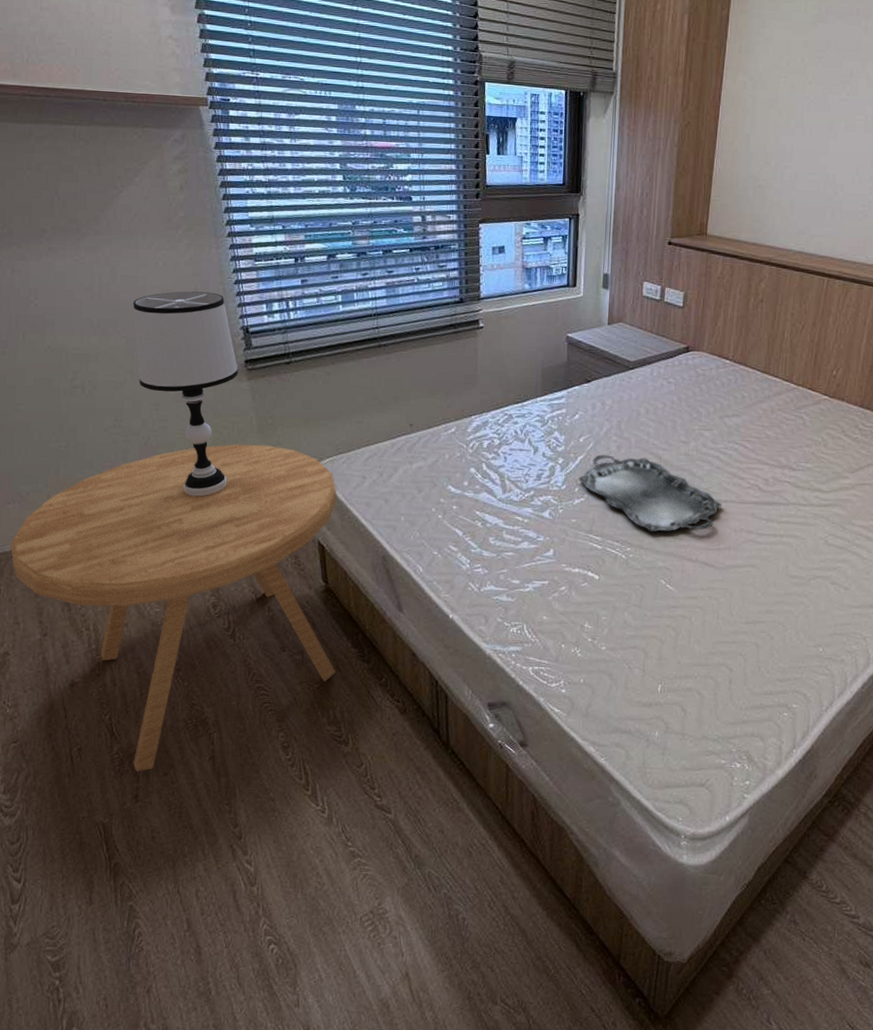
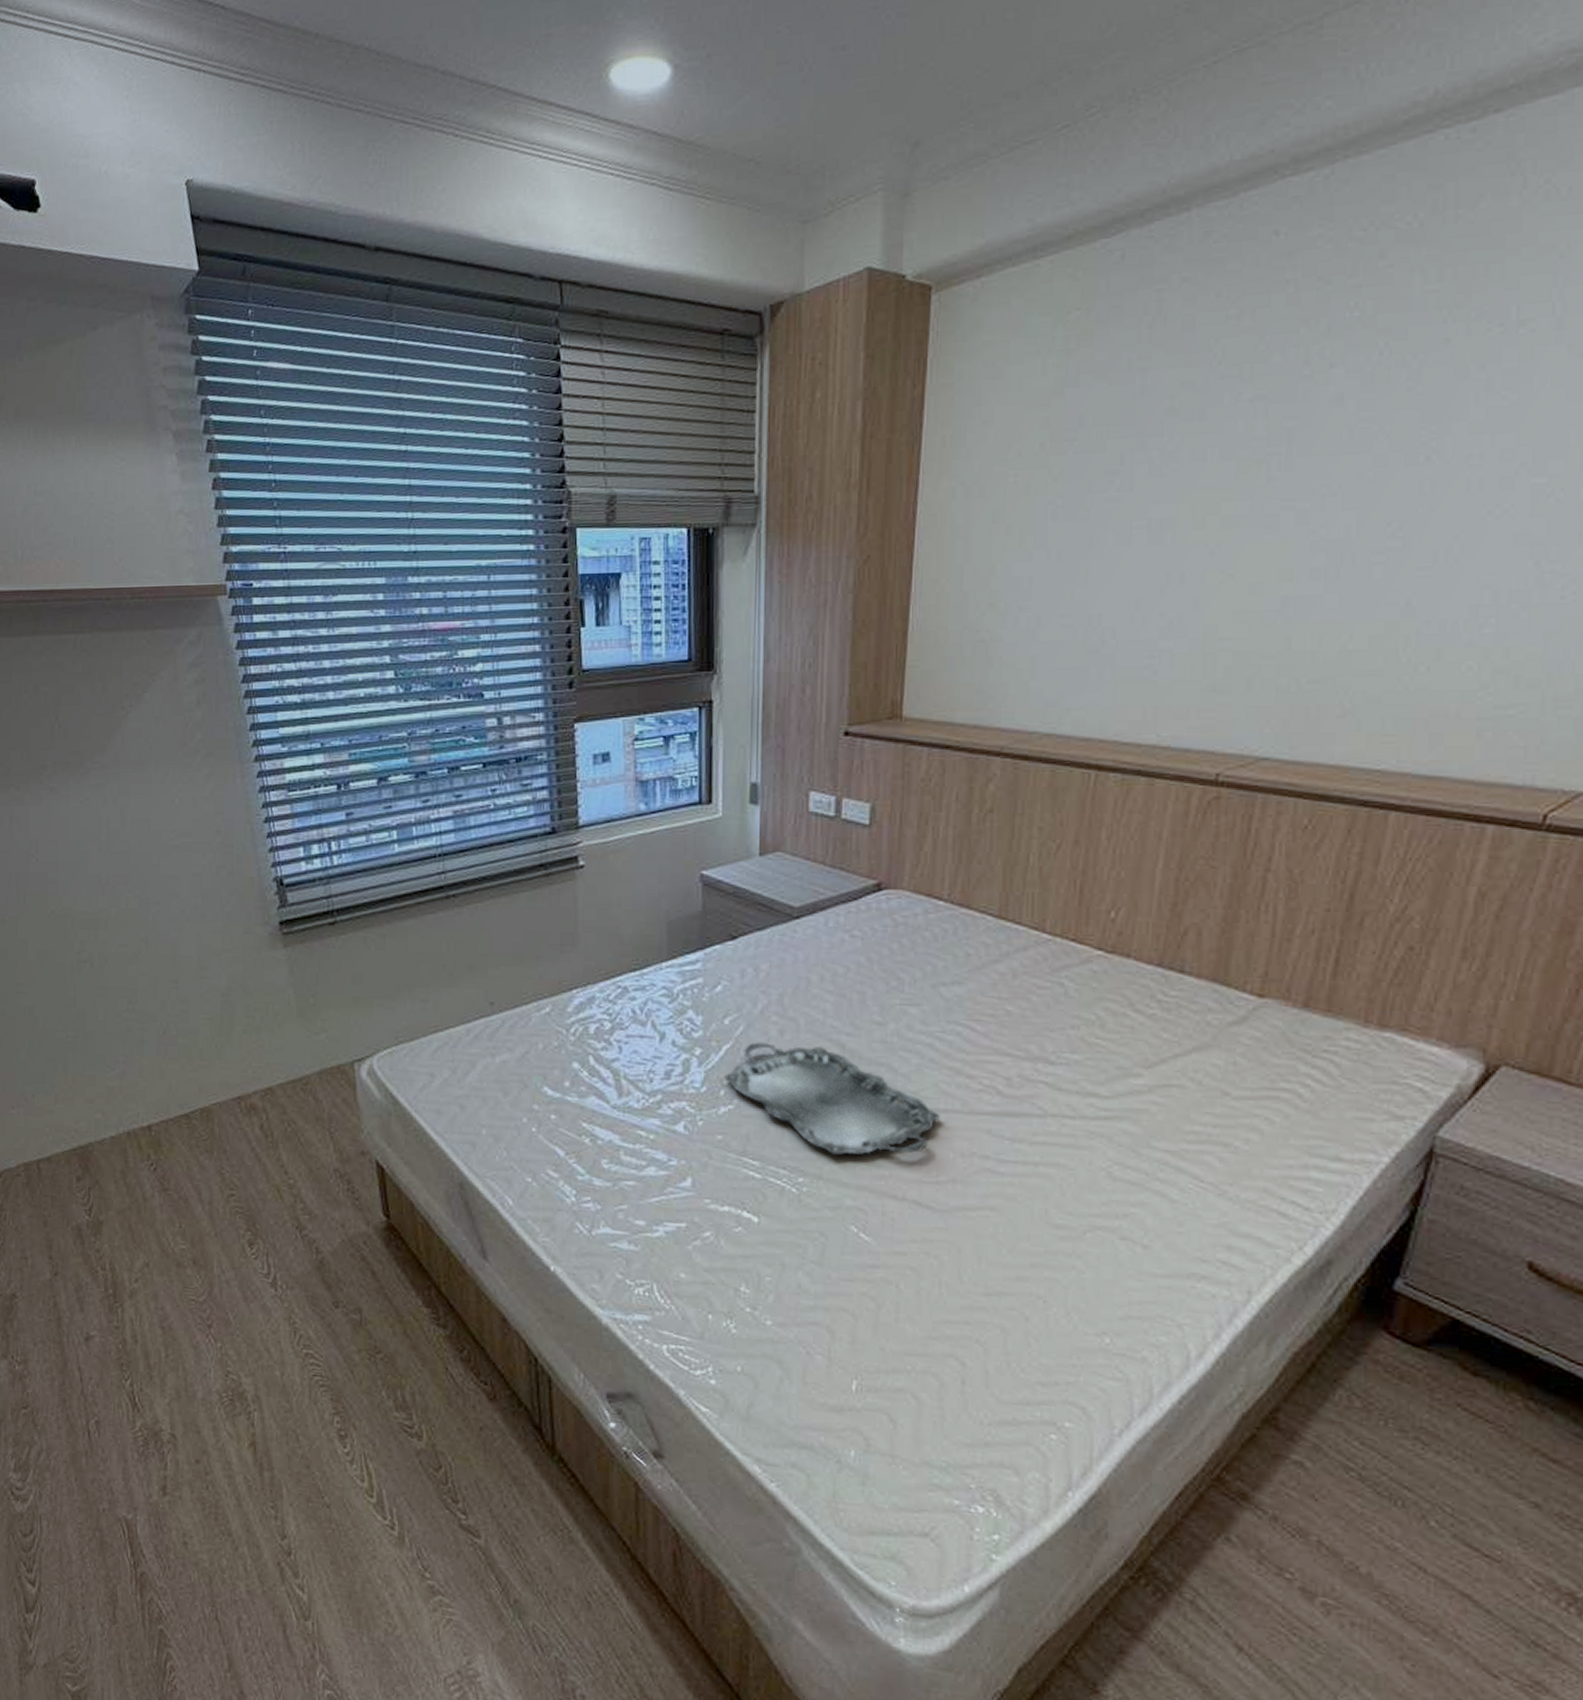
side table: present [10,444,337,772] -> none [15,1031,404,1456]
table lamp: present [133,291,239,497] -> none [146,834,273,1101]

